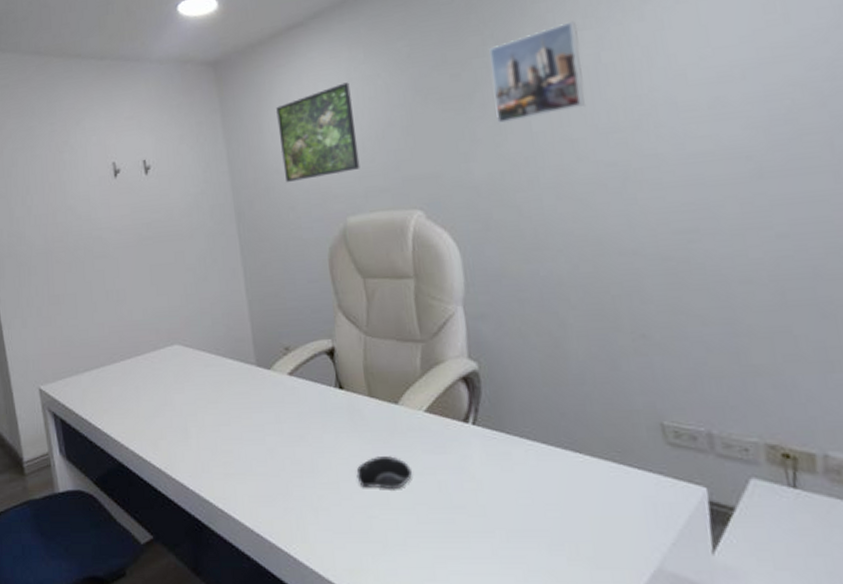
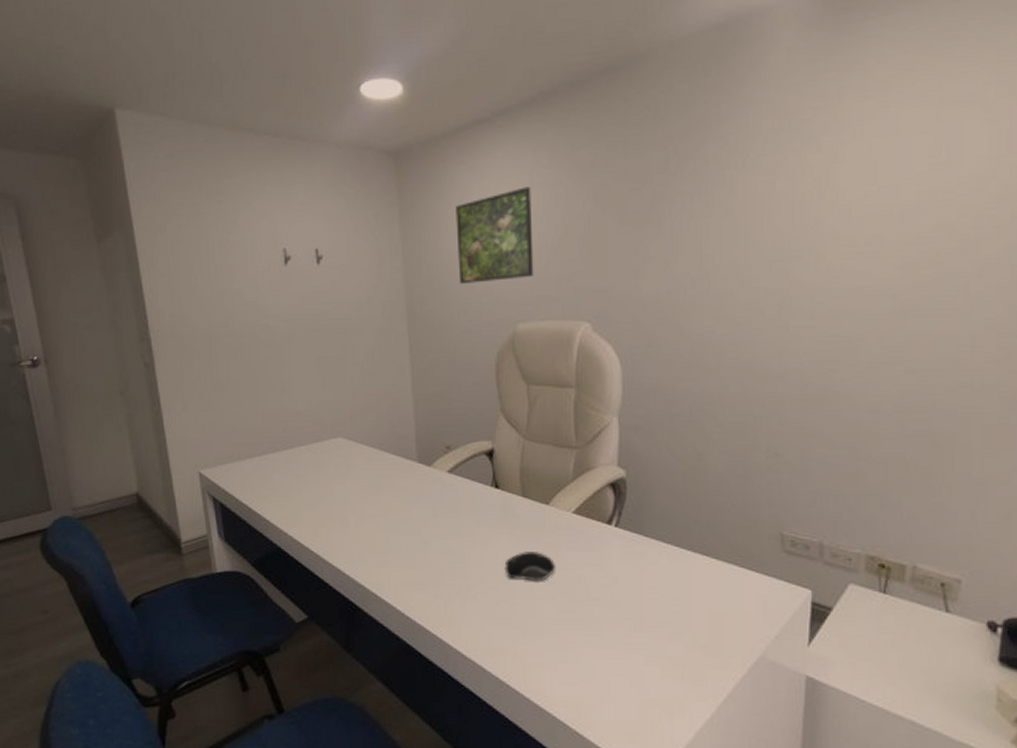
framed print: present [489,21,585,124] -> none [669,145,758,243]

